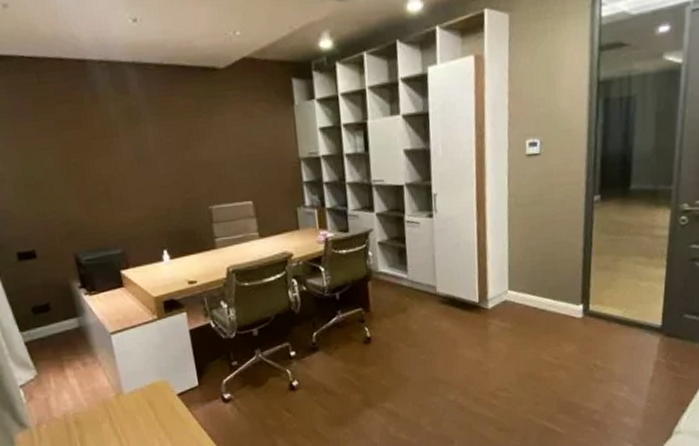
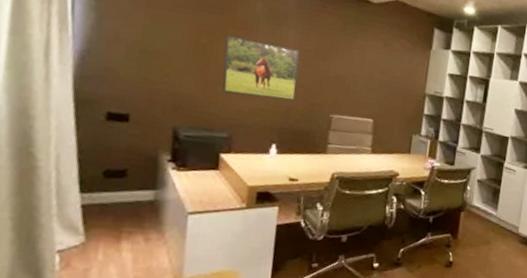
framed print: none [91,144,173,208] -> present [222,35,300,101]

